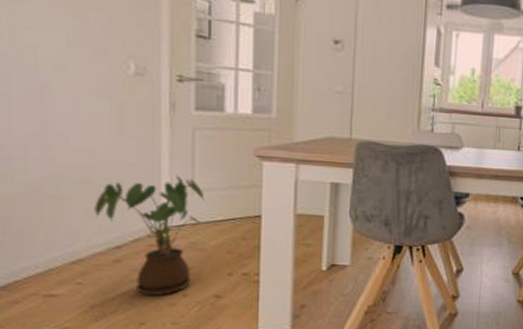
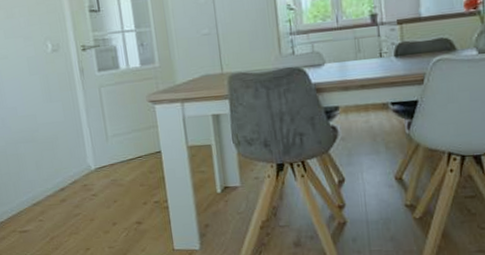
house plant: present [94,175,205,297] -> none [41,126,118,227]

